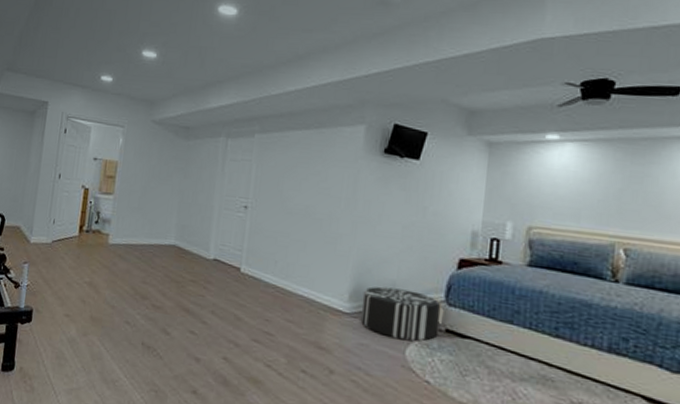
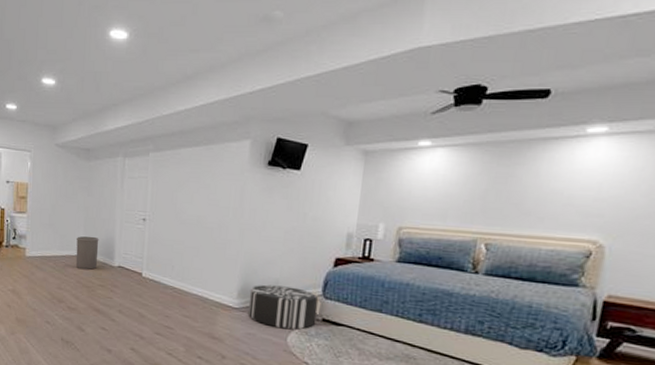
laundry basket: none [165,223,194,262] -> present [75,236,99,270]

